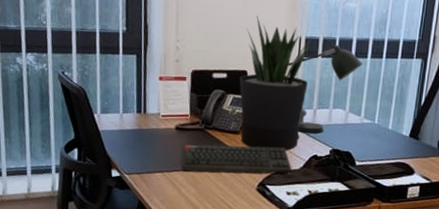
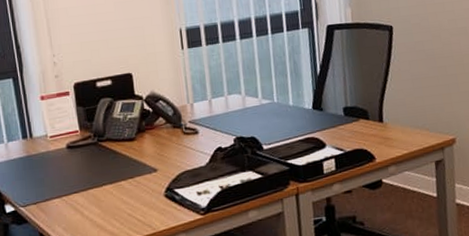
computer keyboard: present [181,144,292,174] -> none [77,146,199,191]
planter: present [239,15,311,150] -> none [123,15,199,152]
desk lamp: present [285,40,363,134] -> none [172,26,249,126]

